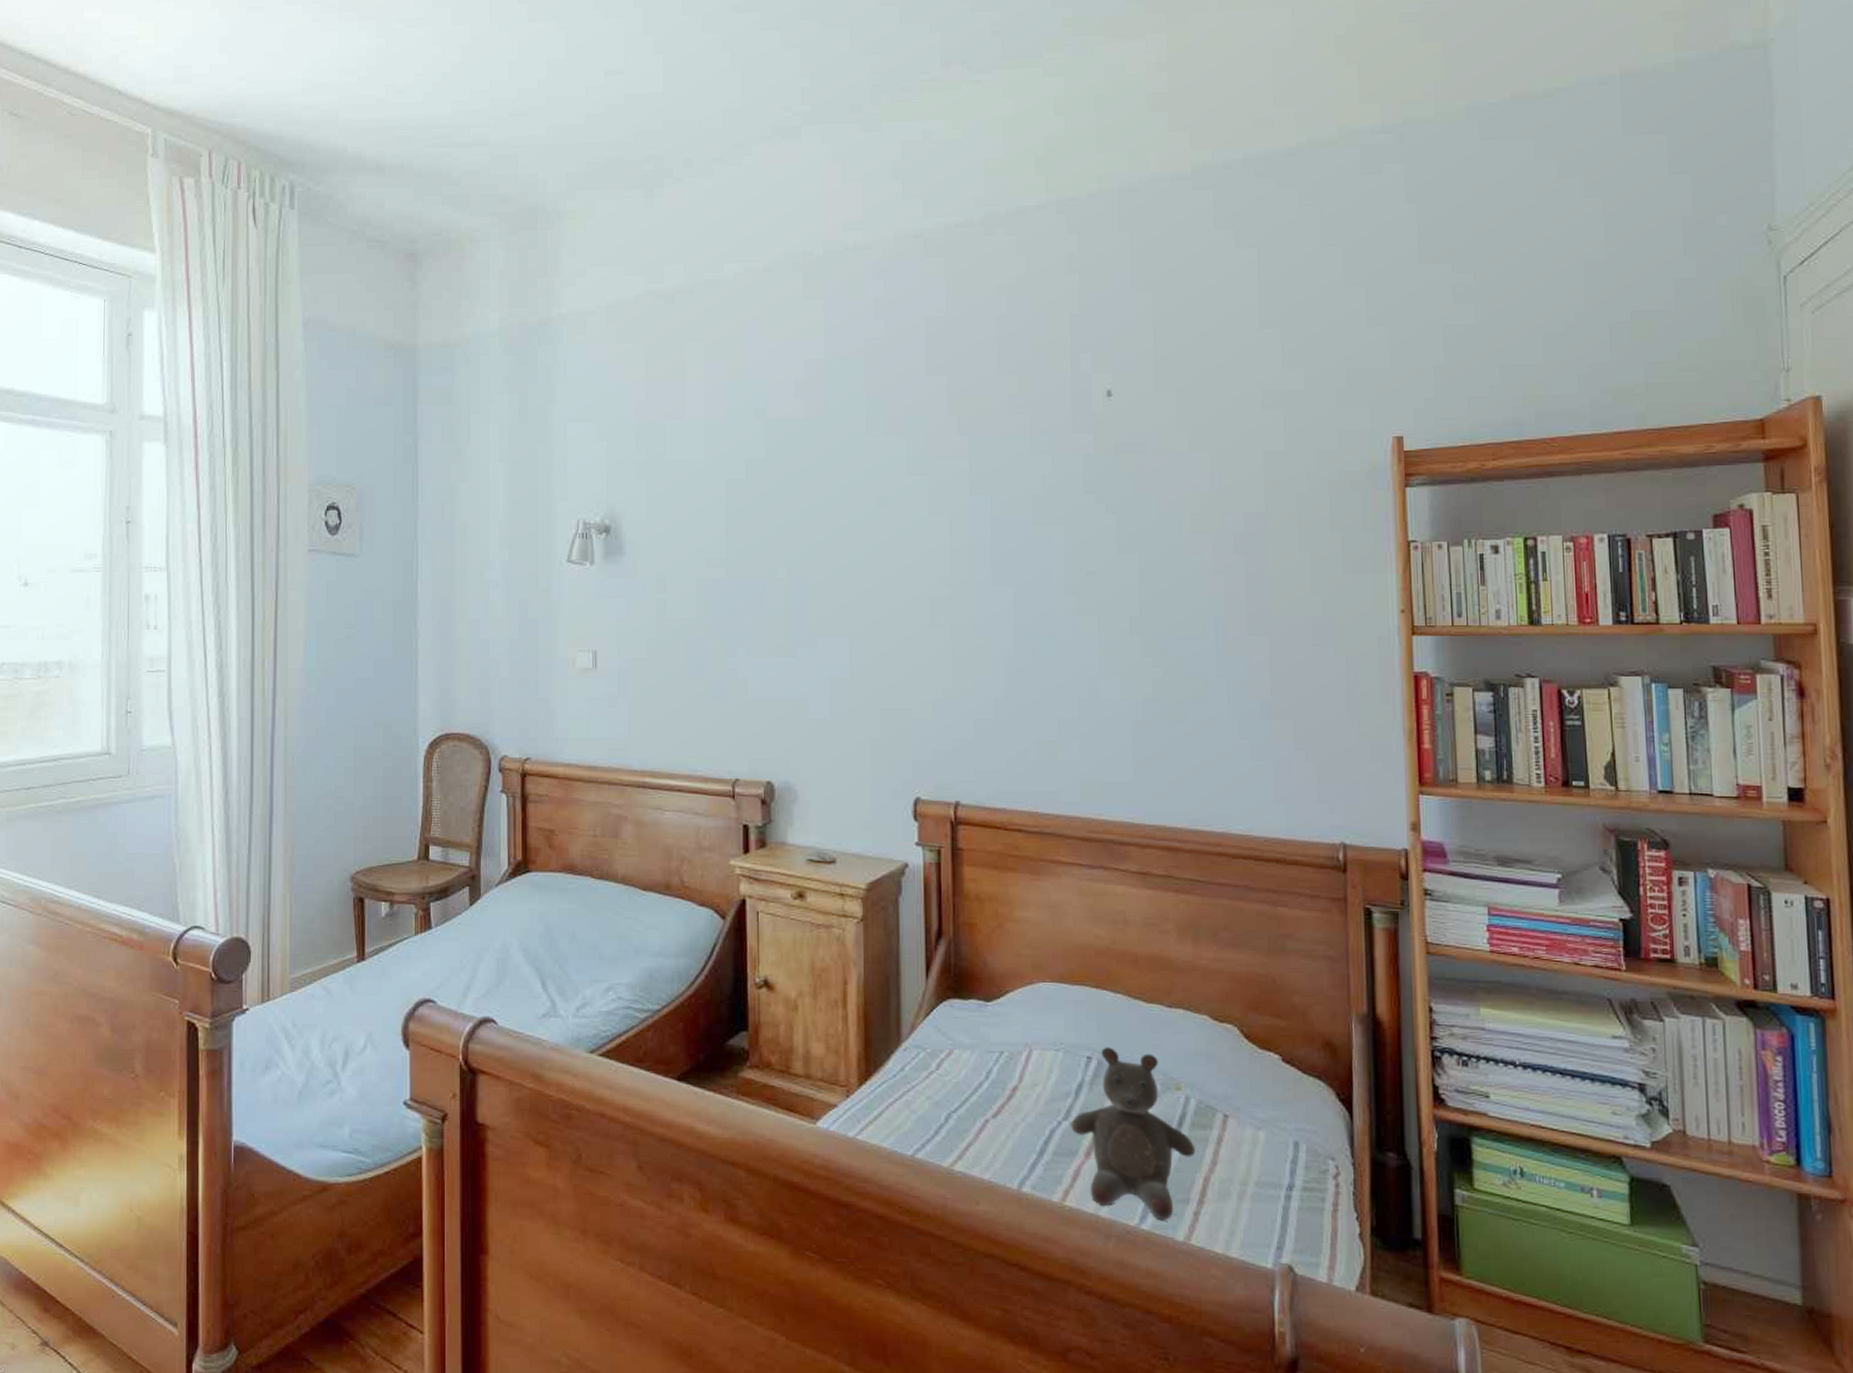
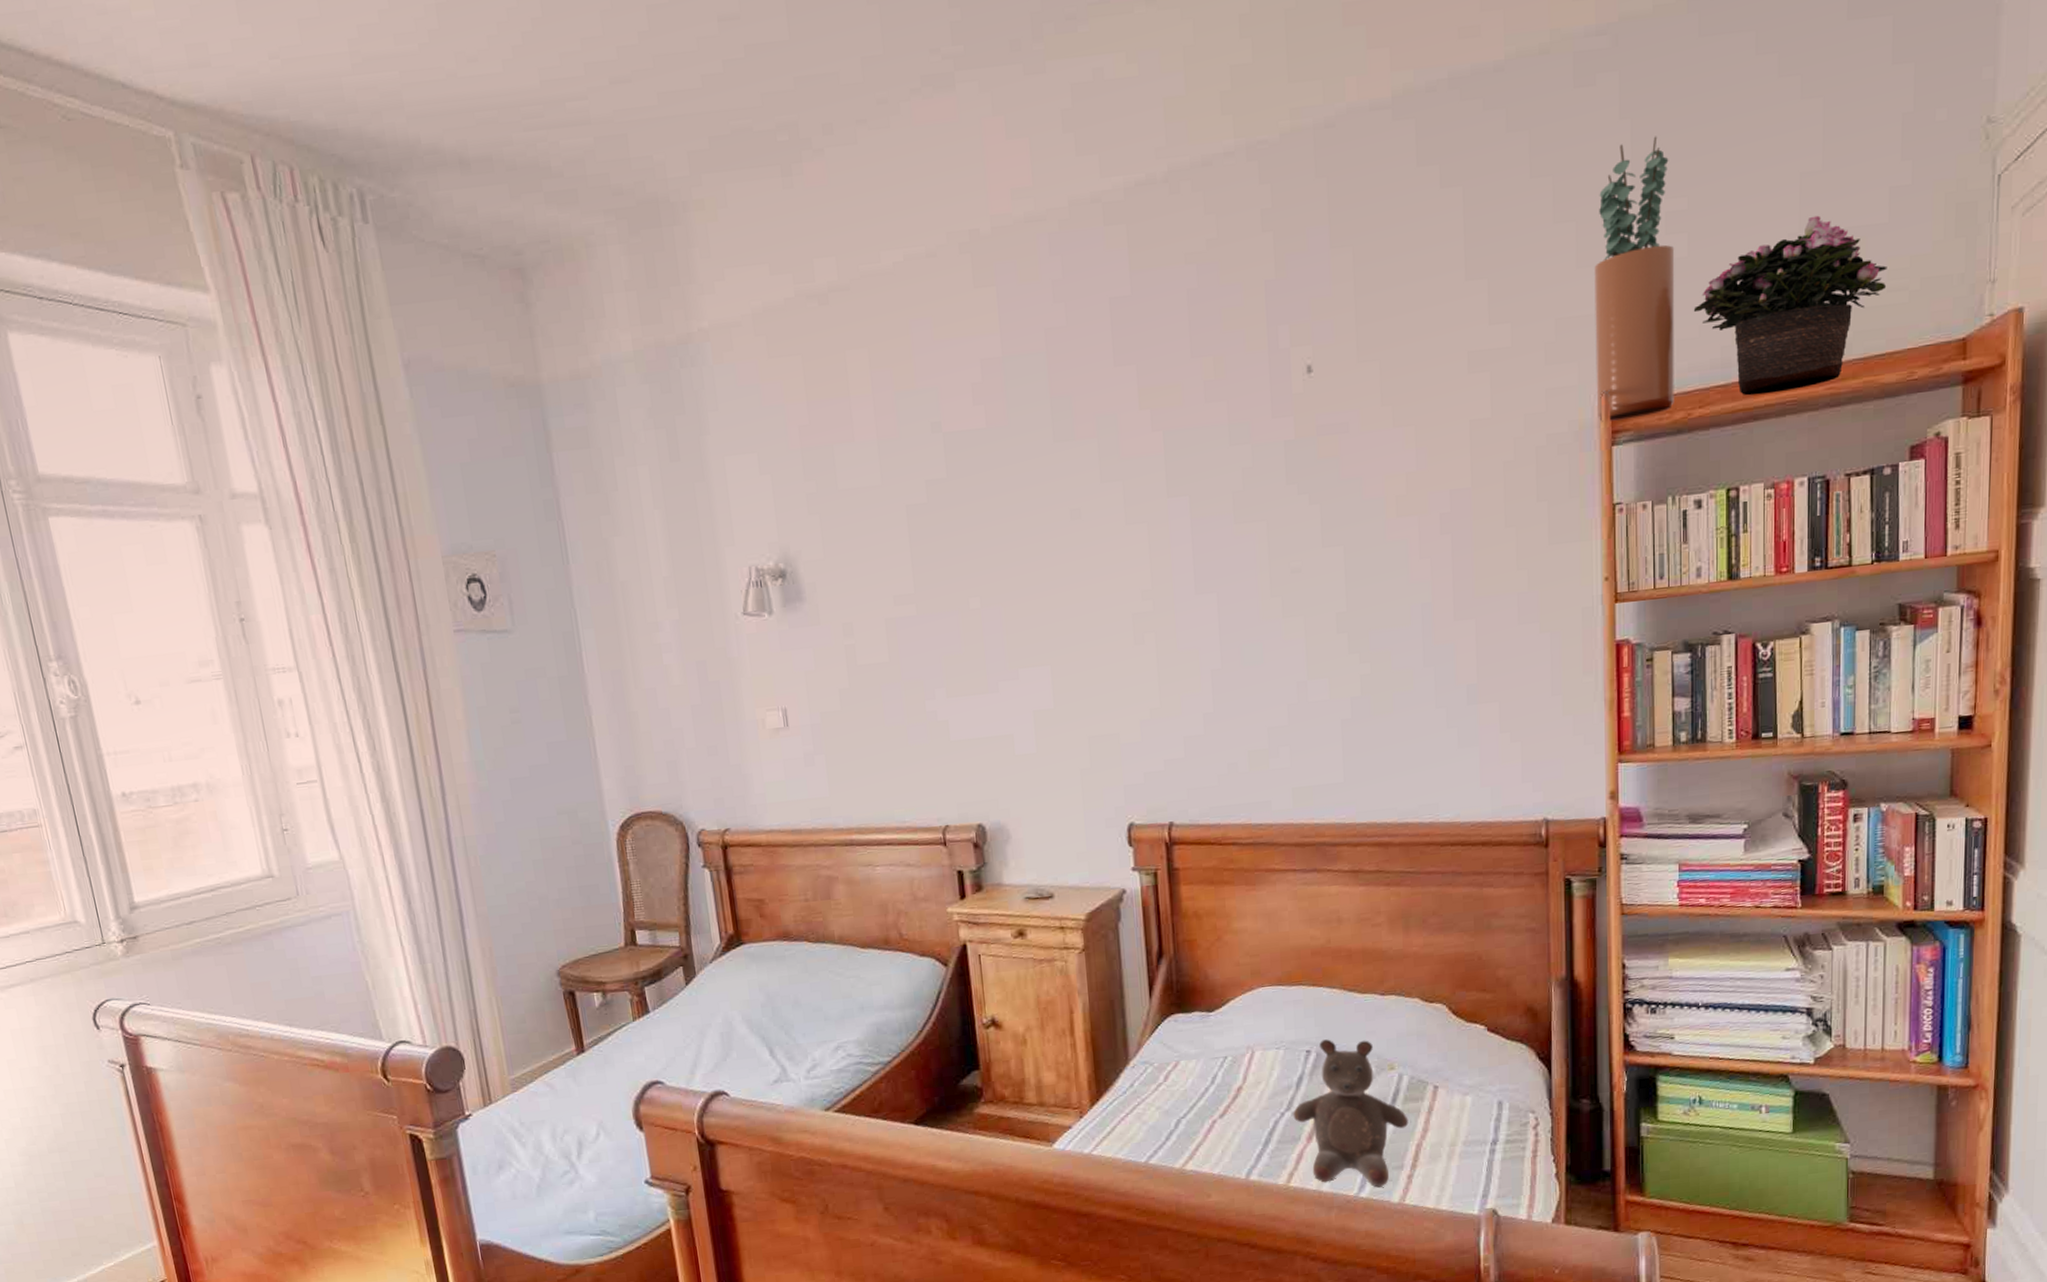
vase: none [1384,219,1467,465] -> present [1594,136,1675,422]
potted flower: none [1483,298,1678,454] -> present [1693,215,1887,396]

